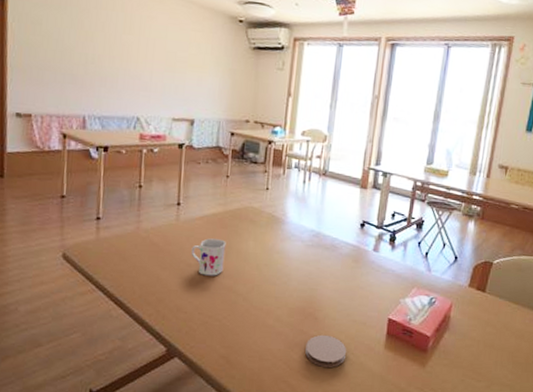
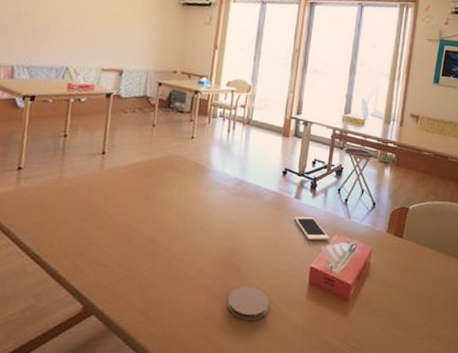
mug: present [191,238,226,276] -> none [113,188,150,227]
cell phone: none [371,269,408,293] -> present [293,216,329,240]

